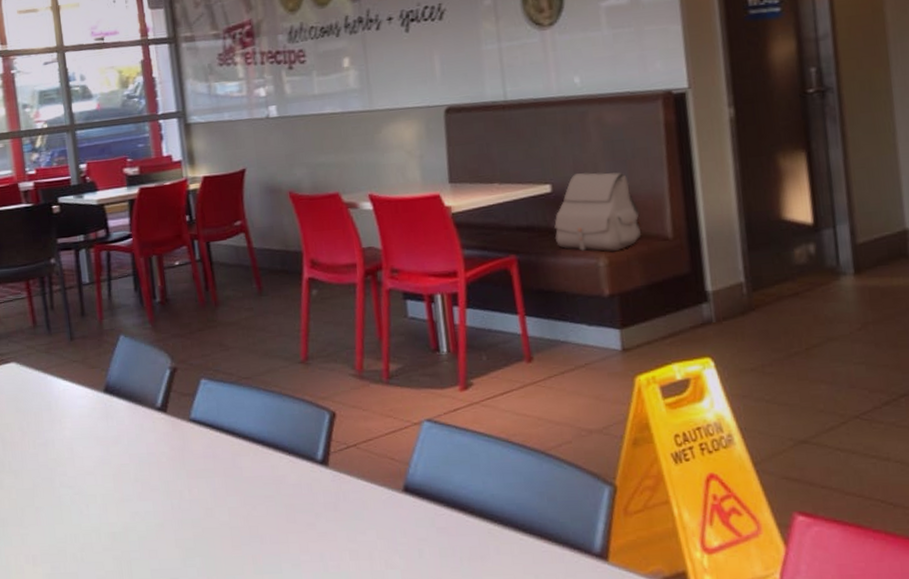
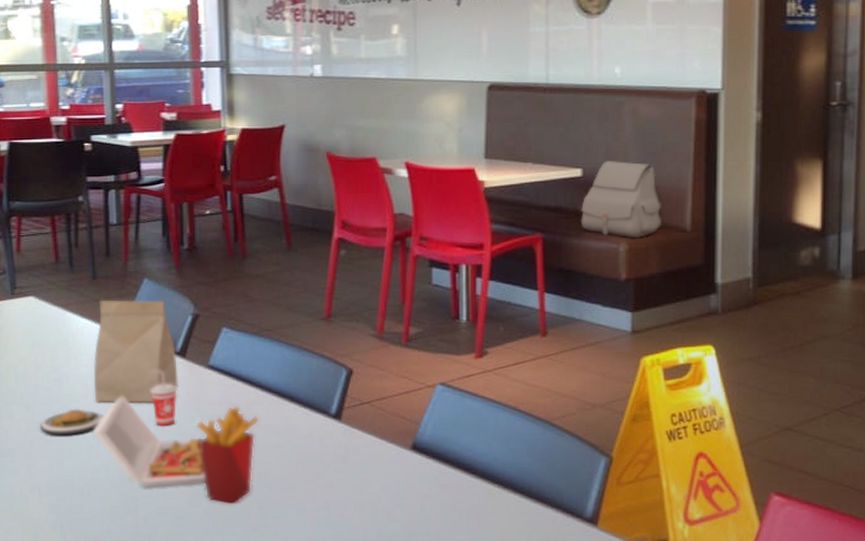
hamburger: none [30,473,90,502] -> present [40,409,103,436]
paper bag: none [77,356,162,466] -> present [93,300,178,405]
food box: none [82,456,197,550] -> present [93,395,207,488]
beverage cup: none [130,427,162,484] -> present [147,370,177,425]
french fries: none [183,458,246,562] -> present [197,405,260,504]

